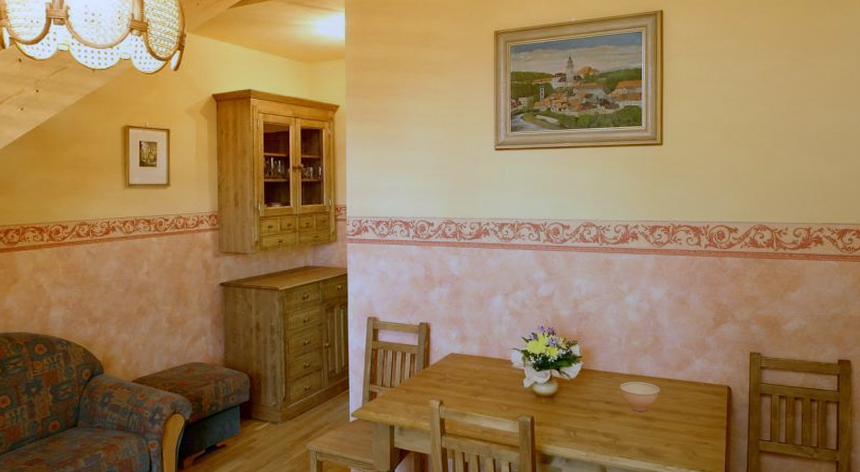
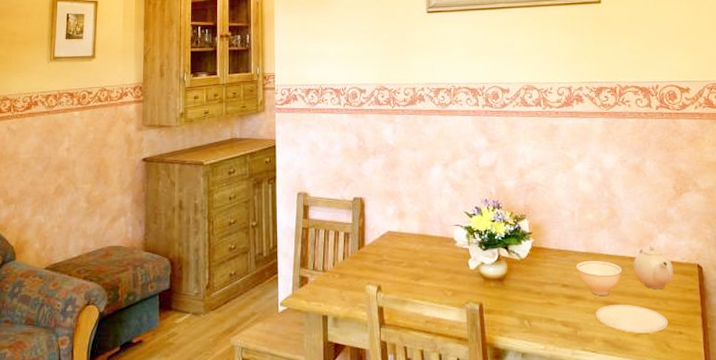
plate: none [633,419,696,444] -> present [595,304,668,334]
teapot: none [670,368,706,407] -> present [633,244,674,290]

